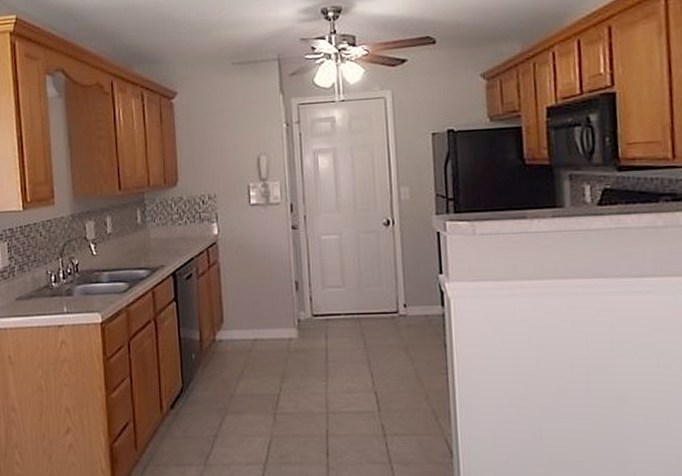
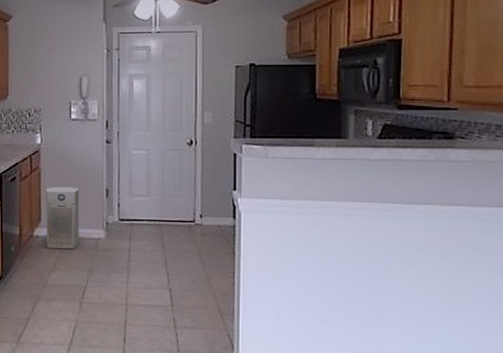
air purifier: none [226,281,269,354] -> present [45,186,80,250]

